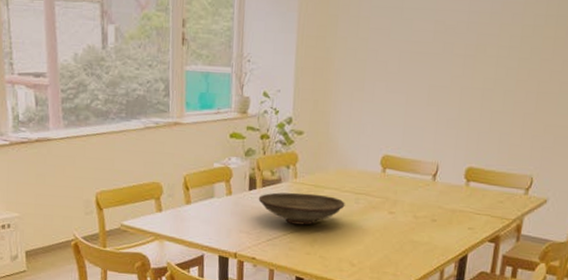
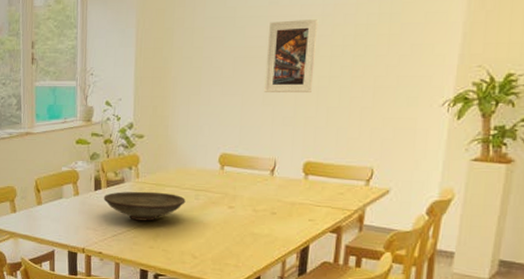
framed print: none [429,15,487,96] -> present [264,19,319,94]

